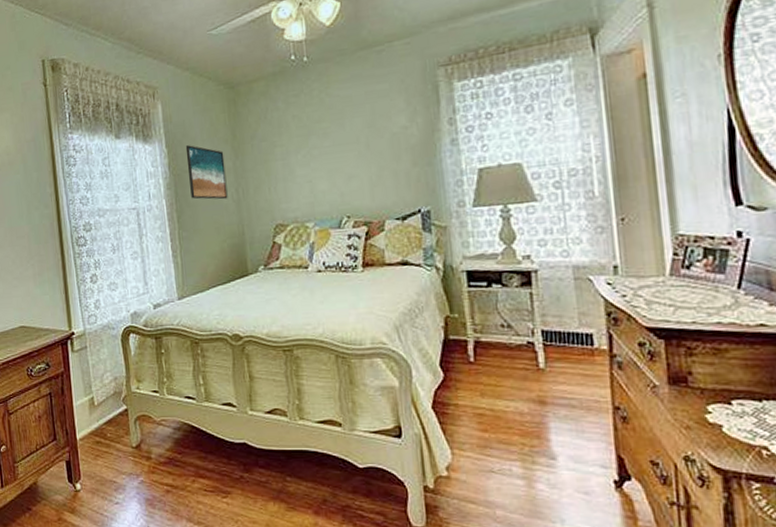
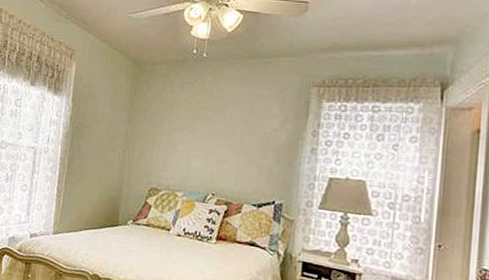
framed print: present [185,145,228,200] -> none [84,104,120,157]

